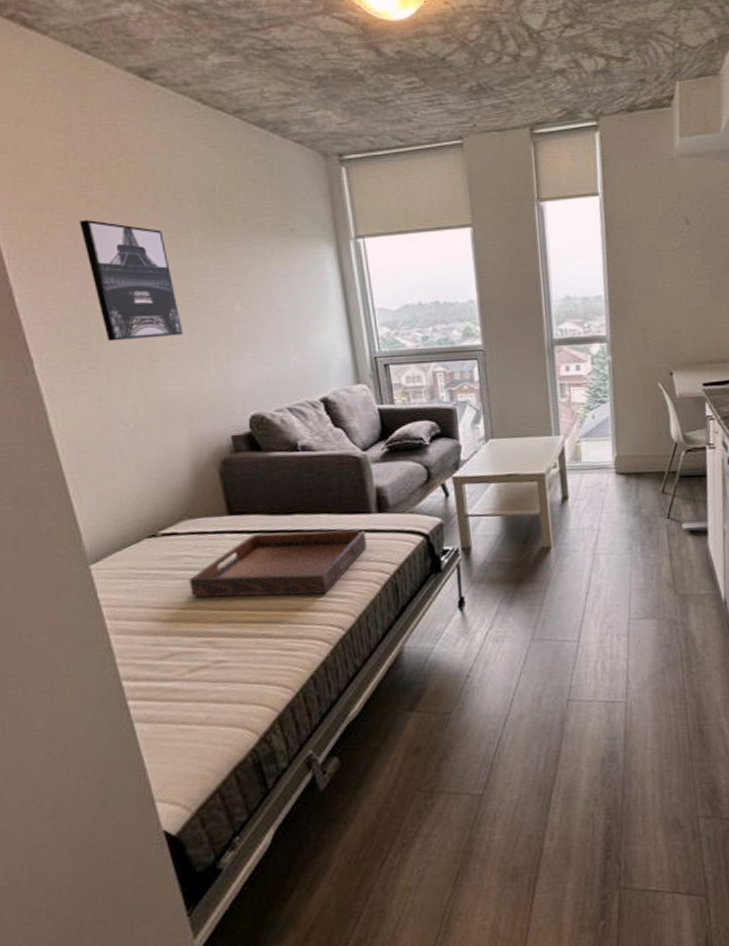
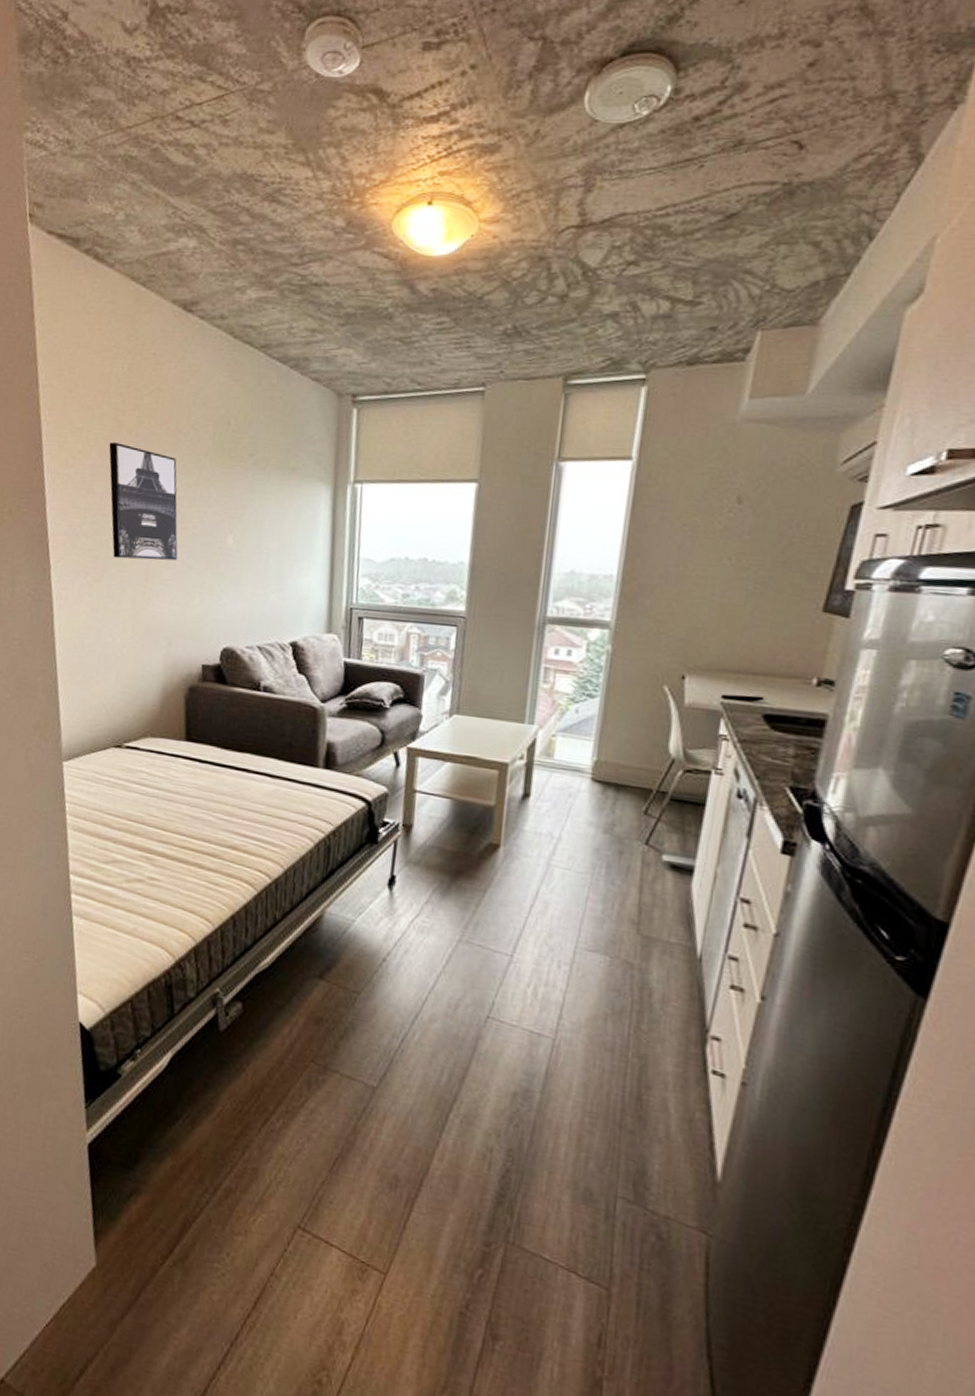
serving tray: present [189,529,367,598] -> none [140,763,309,838]

